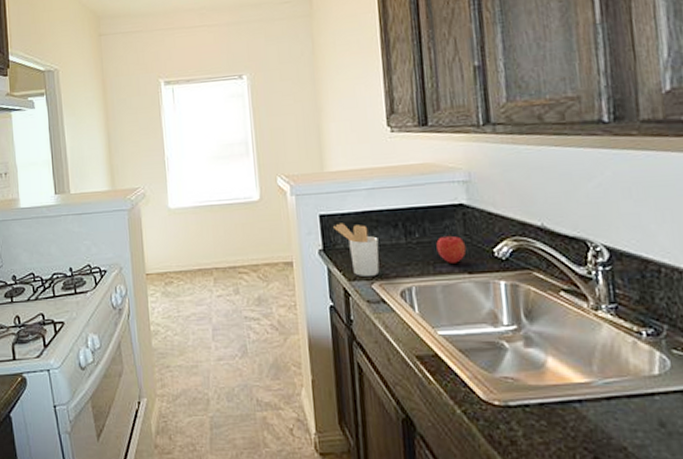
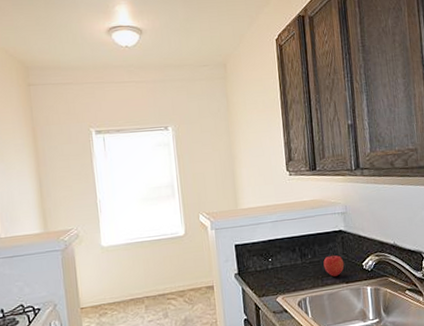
utensil holder: present [334,223,380,276] -> none [246,250,282,293]

